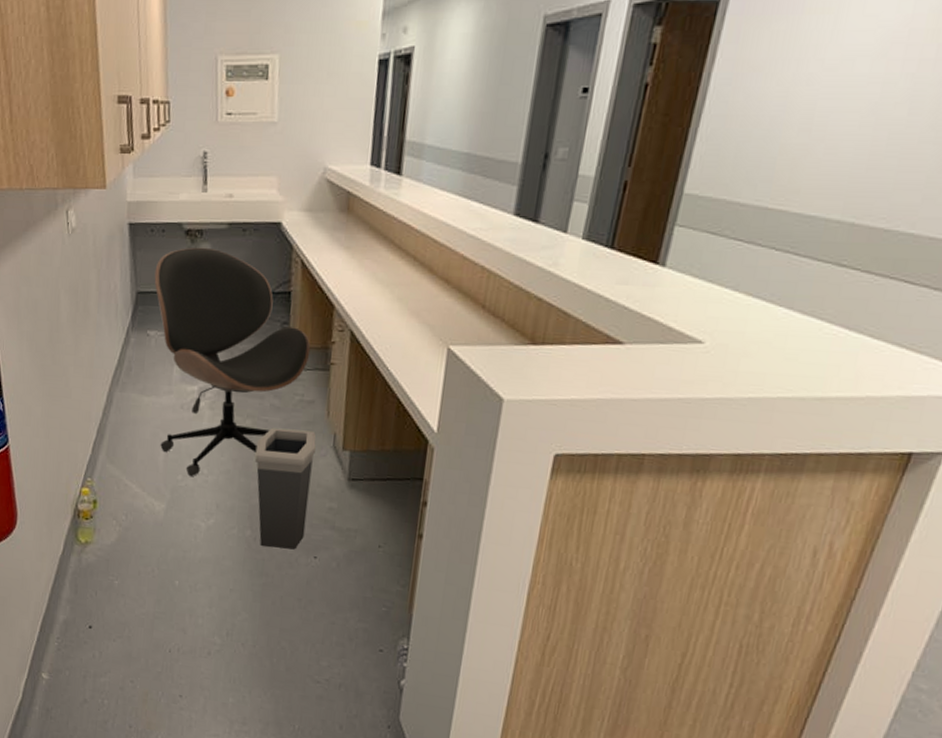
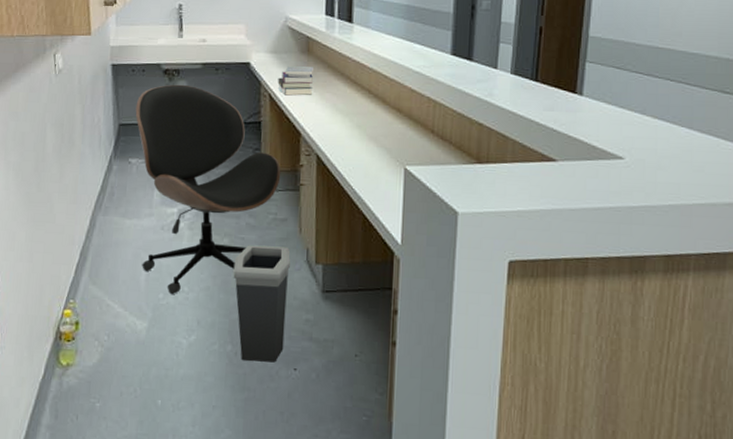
books: none [311,227,354,263] -> present [278,66,315,96]

